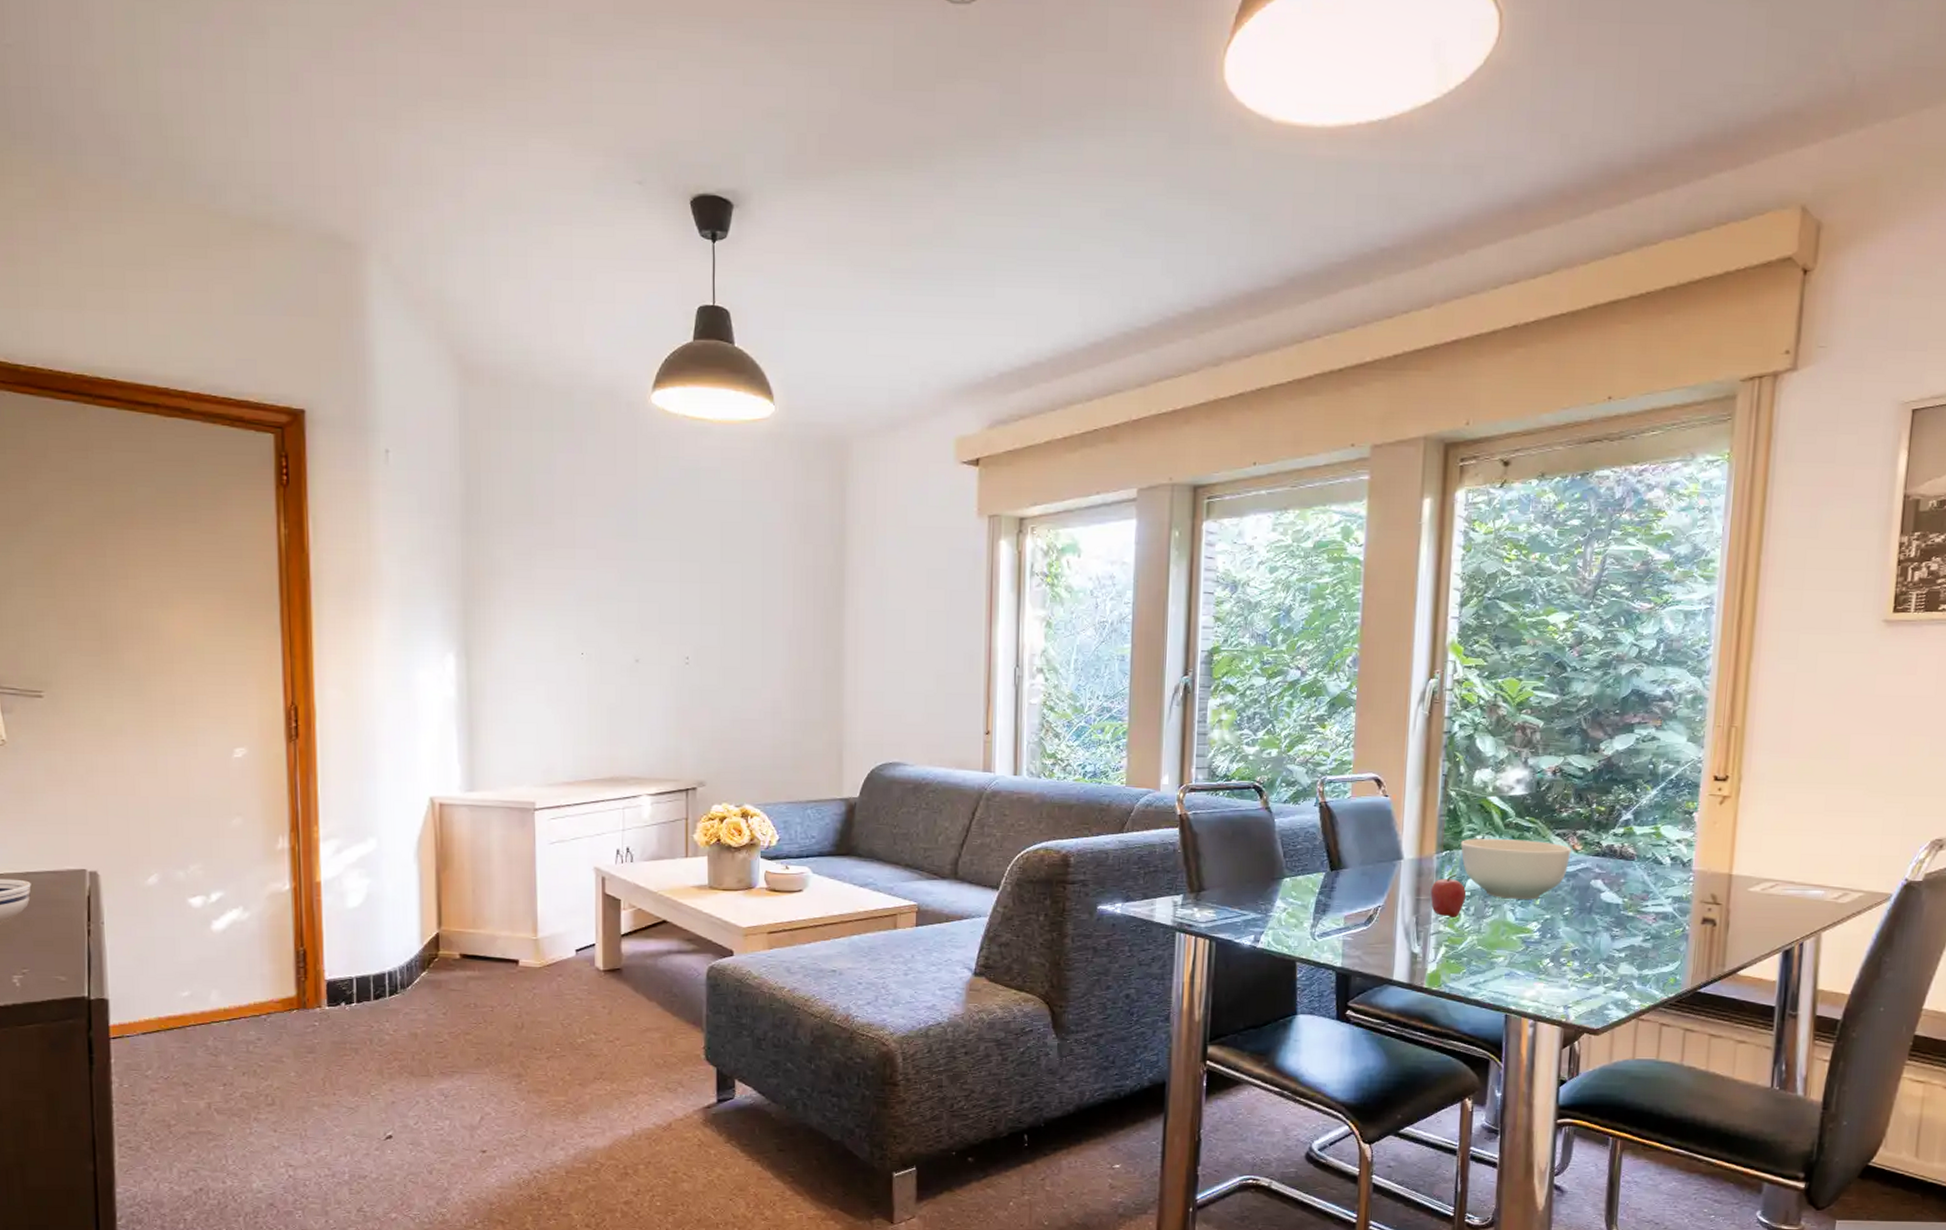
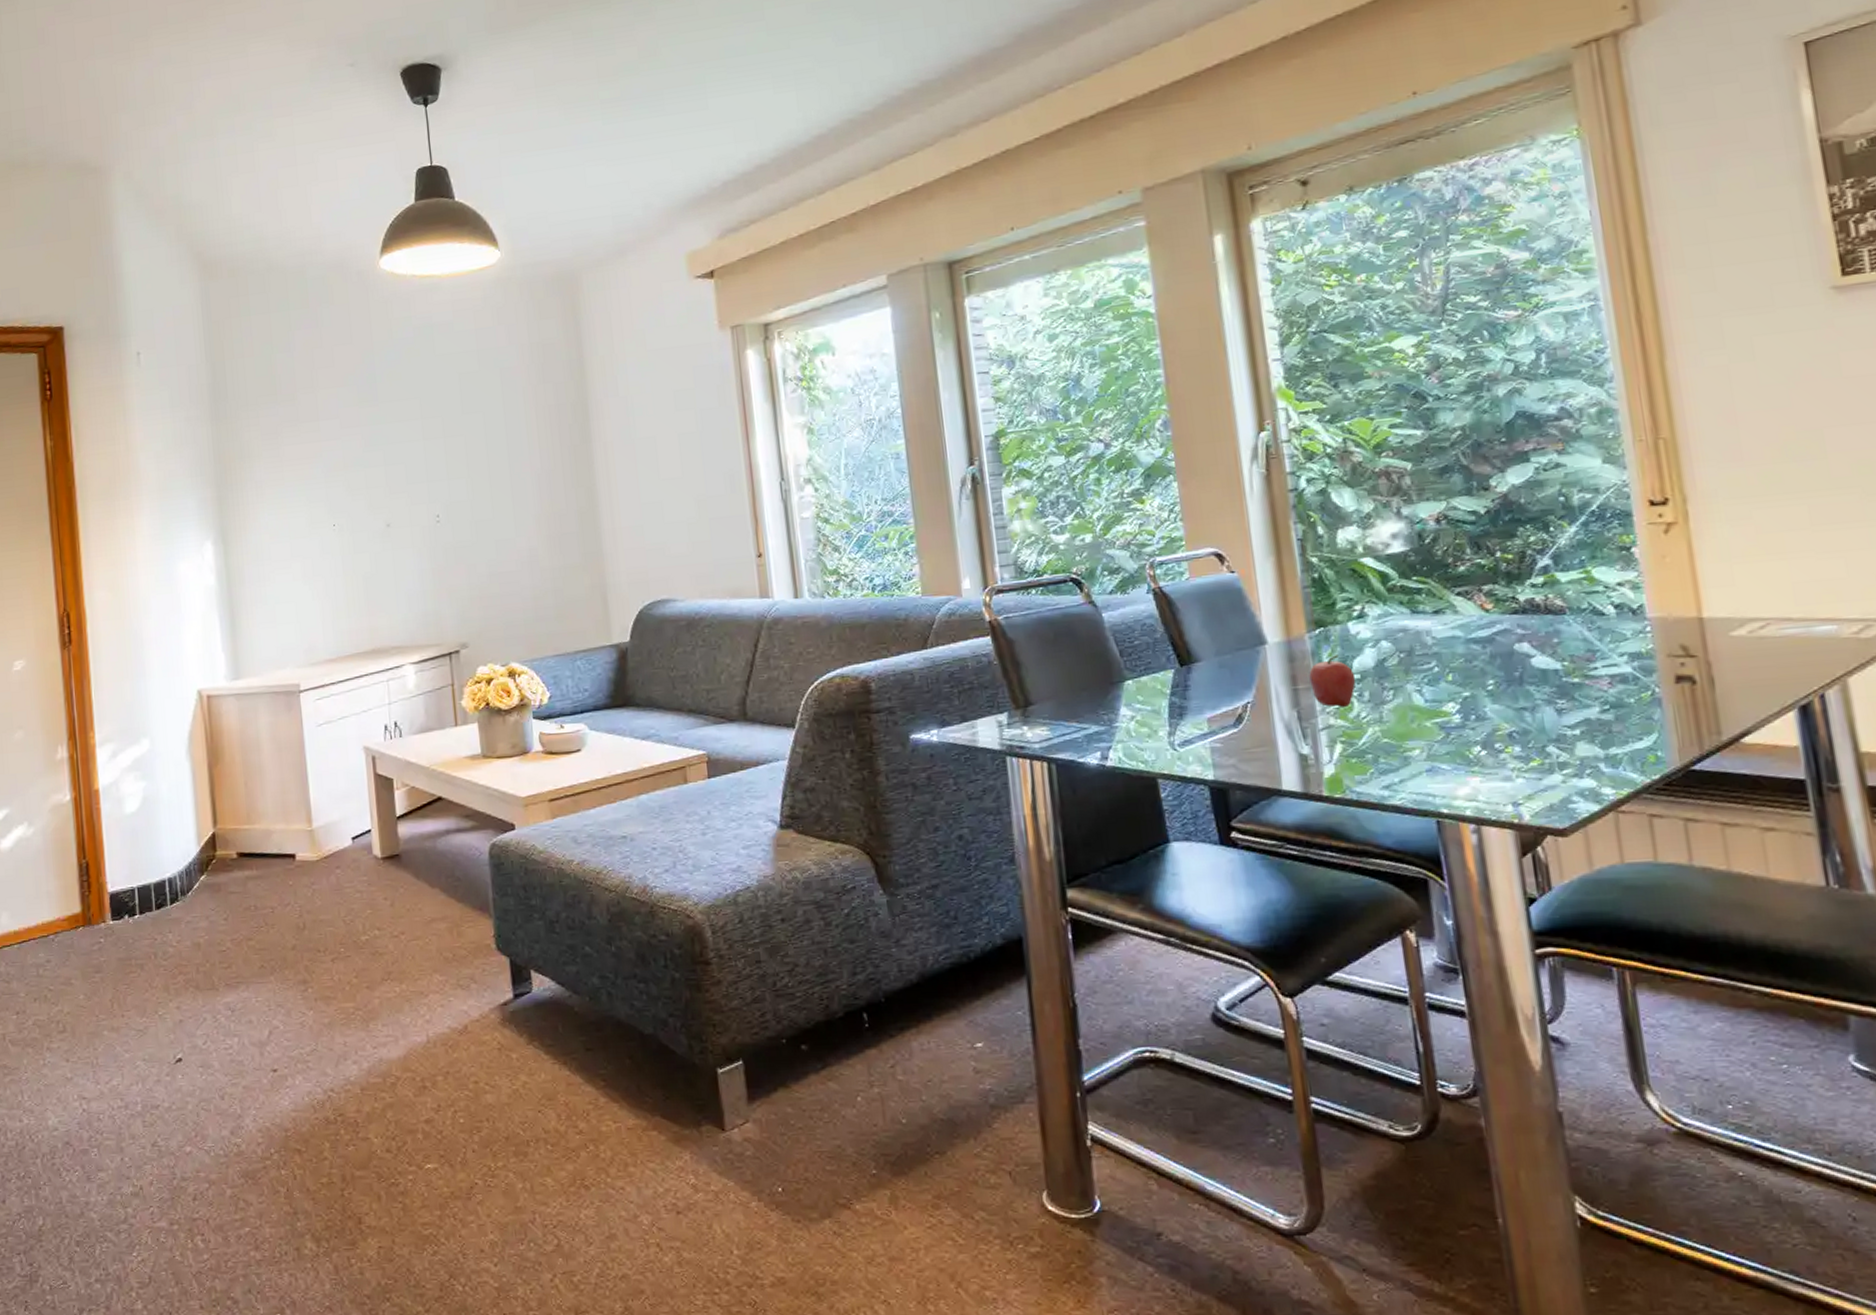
bowl: present [1461,839,1571,899] -> none [1336,604,1481,678]

